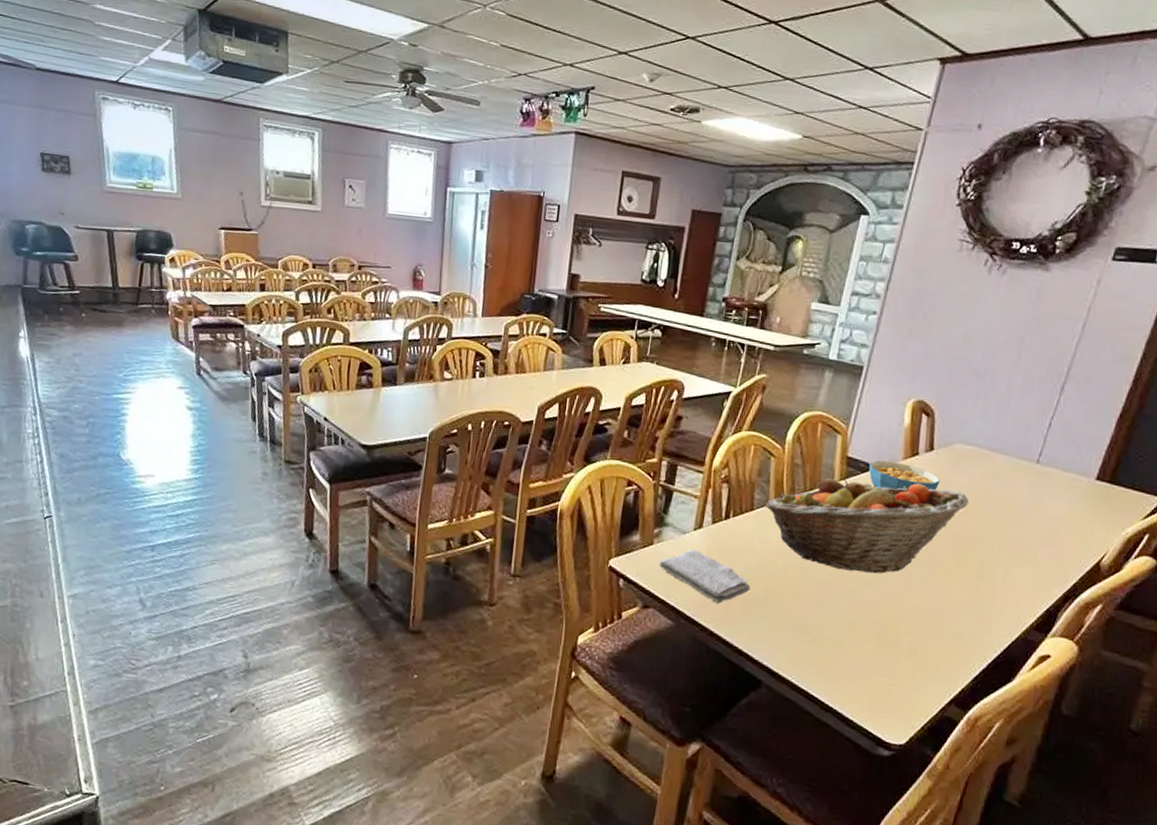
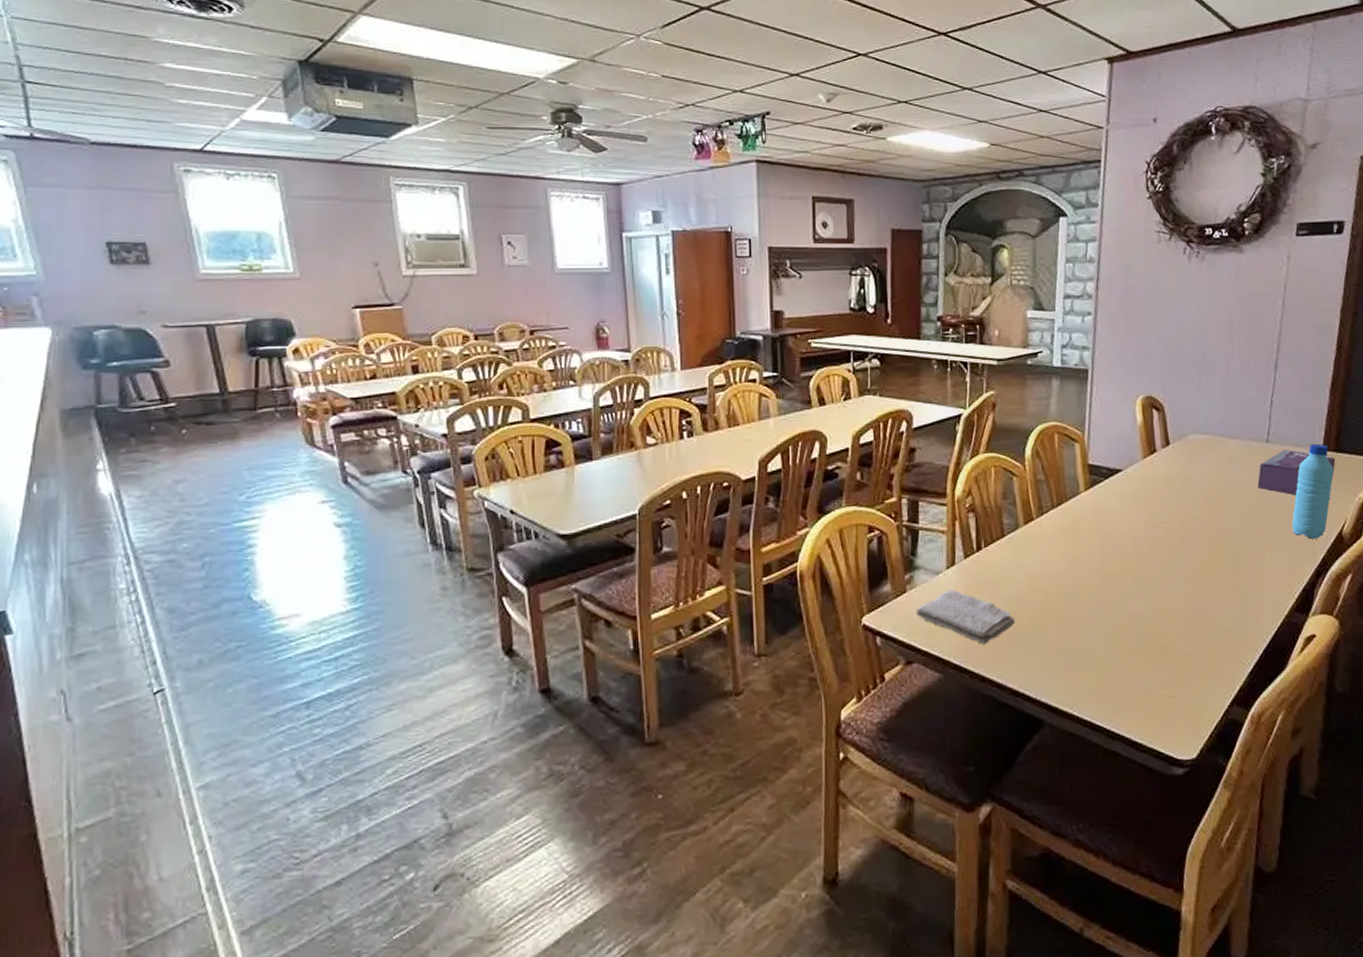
fruit basket: present [765,476,969,574] -> none [1015,481,1212,584]
cereal bowl: present [869,460,941,491] -> none [1111,462,1182,493]
tissue box: none [1018,473,1109,519] -> present [1257,450,1336,495]
water bottle: none [1047,471,1105,565] -> present [1292,443,1334,539]

